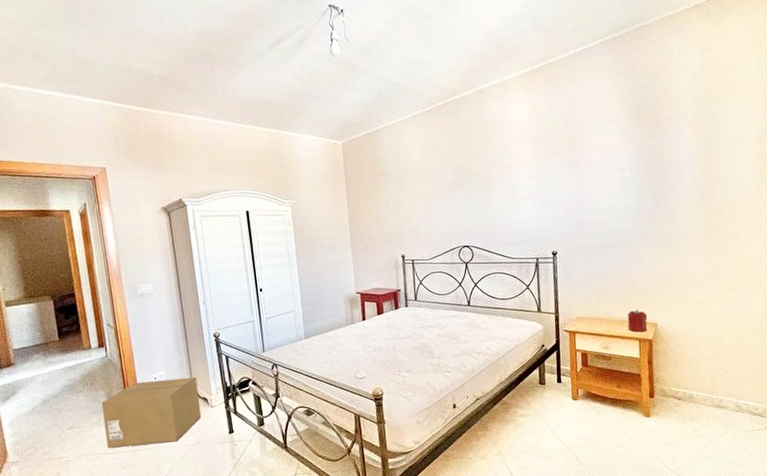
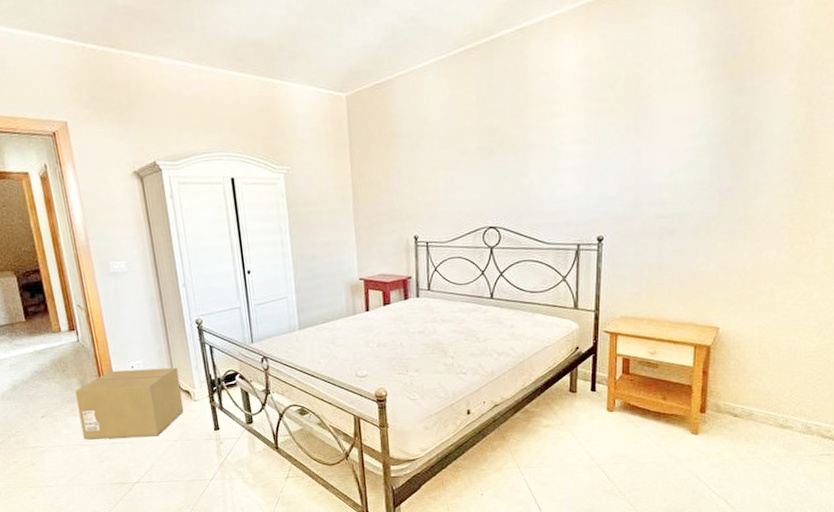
candle: present [627,309,648,333] -> none [682,310,708,337]

